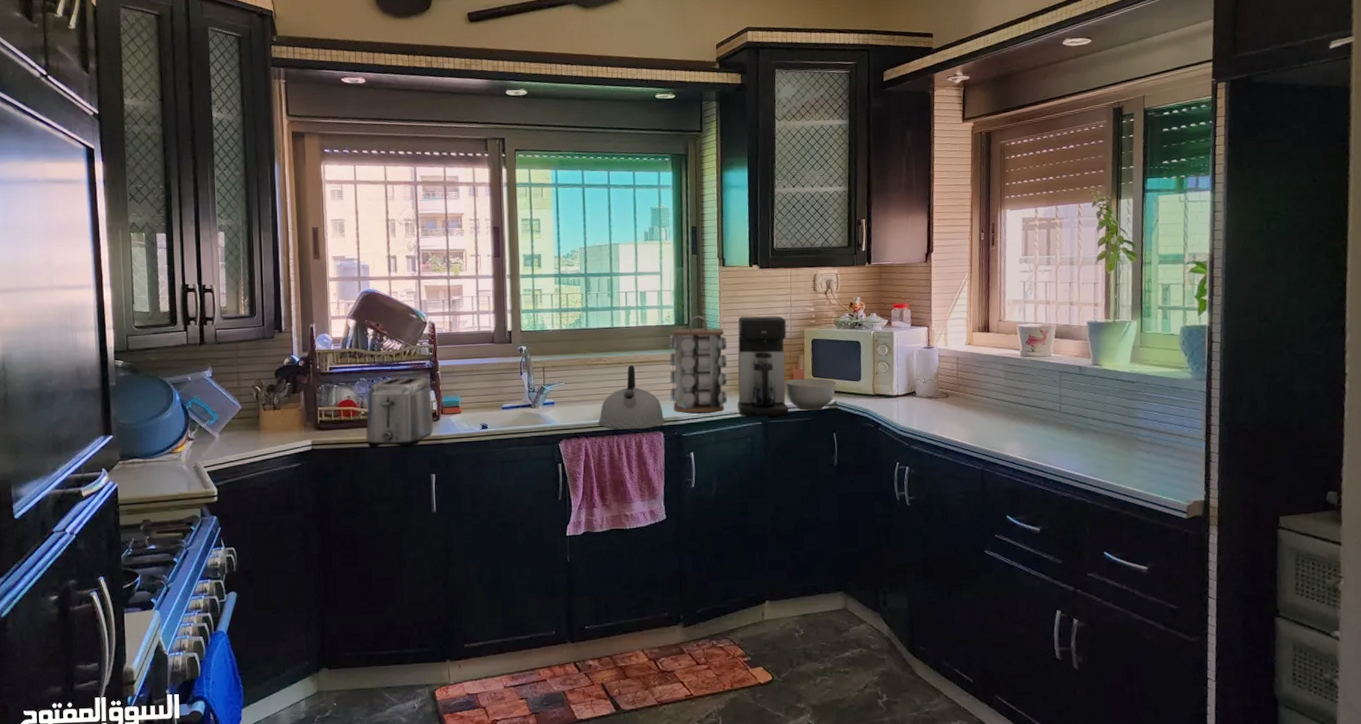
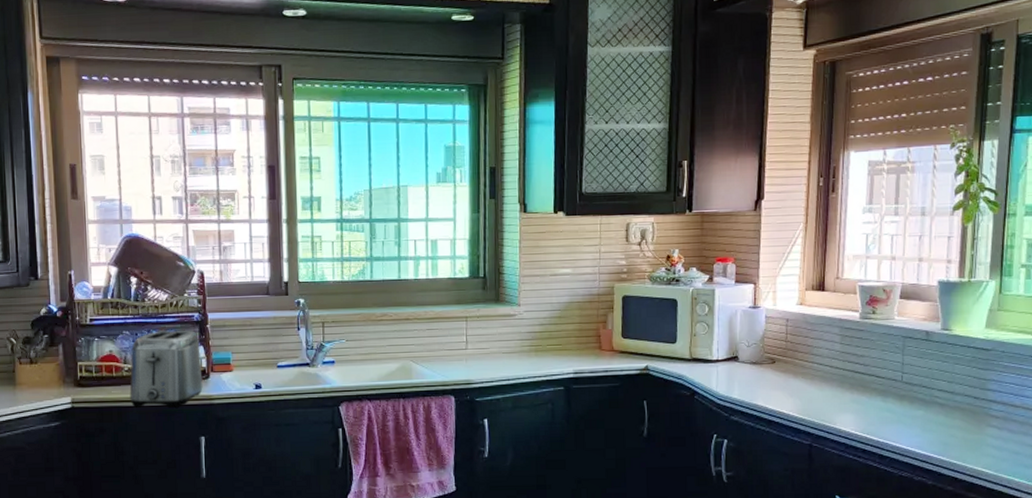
kettle: present [598,364,665,430] -> none [383,321,456,393]
spice rack: present [669,315,728,414] -> none [462,267,527,376]
coffee maker: present [737,315,789,417] -> none [536,268,595,382]
bowl: present [785,378,836,411] -> none [591,339,649,375]

